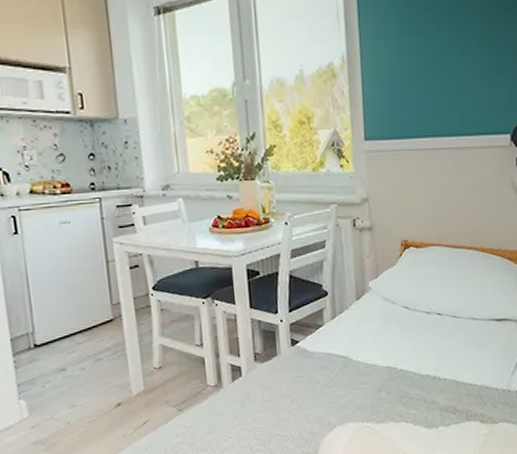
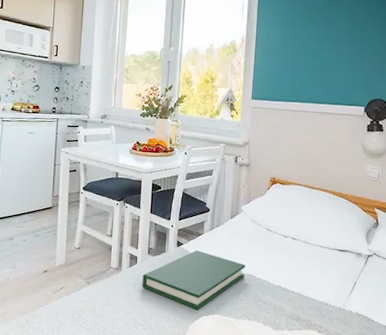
hardback book: none [251,346,383,421] -> present [142,250,246,310]

